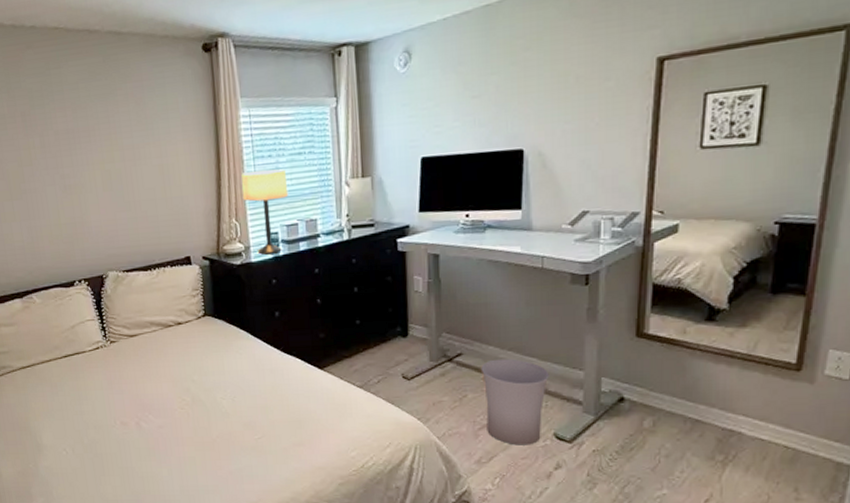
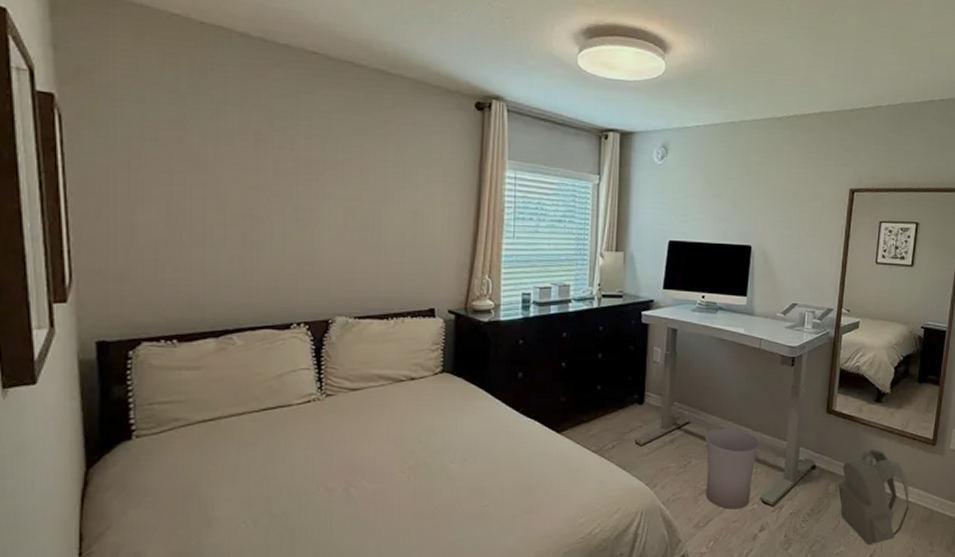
table lamp: present [241,169,289,255] -> none [498,231,545,314]
backpack: none [656,377,762,489] -> present [838,449,910,546]

